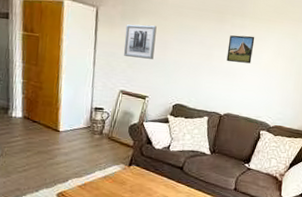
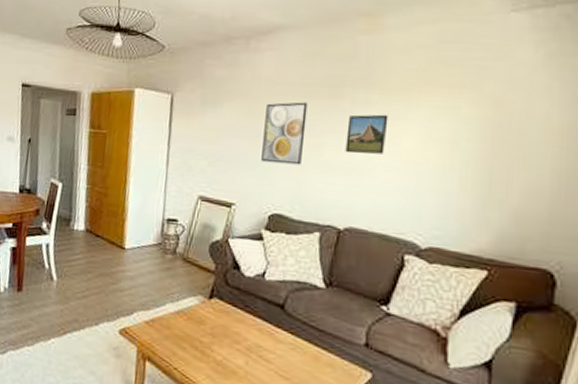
wall art: present [124,24,157,59] -> none [204,110,246,154]
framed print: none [168,21,202,69] -> present [261,102,308,165]

